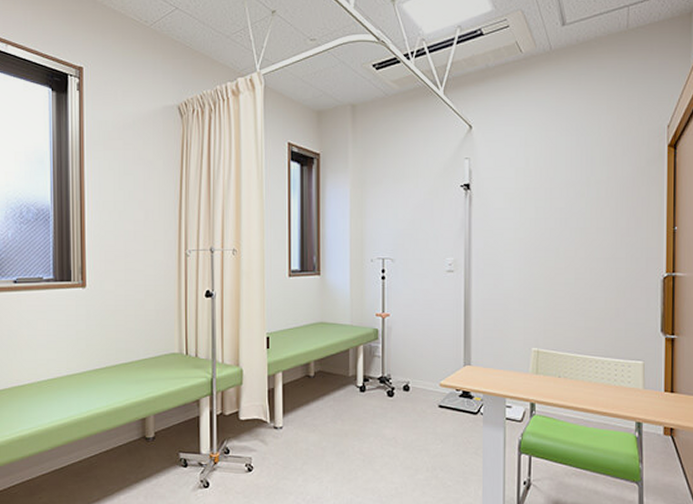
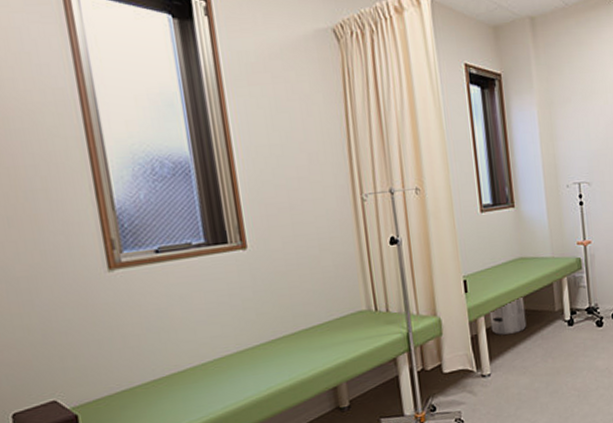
waste bin: none [287,357,321,393] -> present [489,295,527,336]

